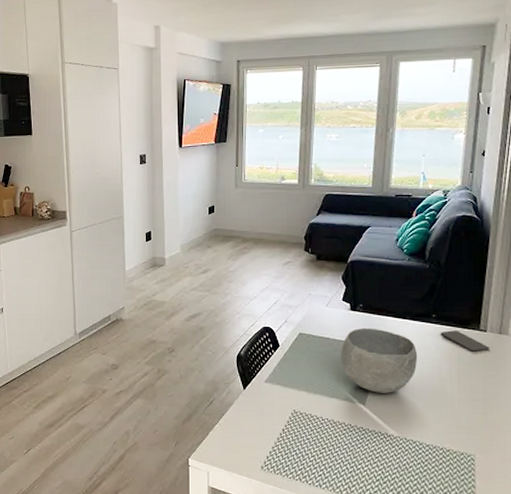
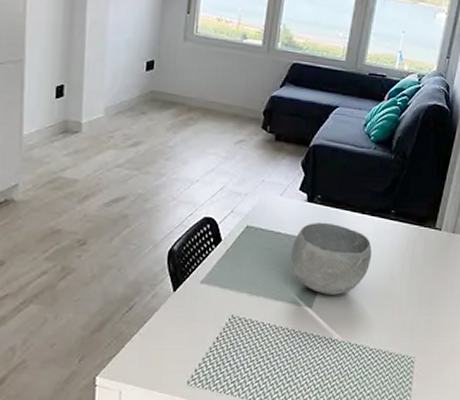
smartphone: present [440,330,490,353] -> none [397,228,442,252]

